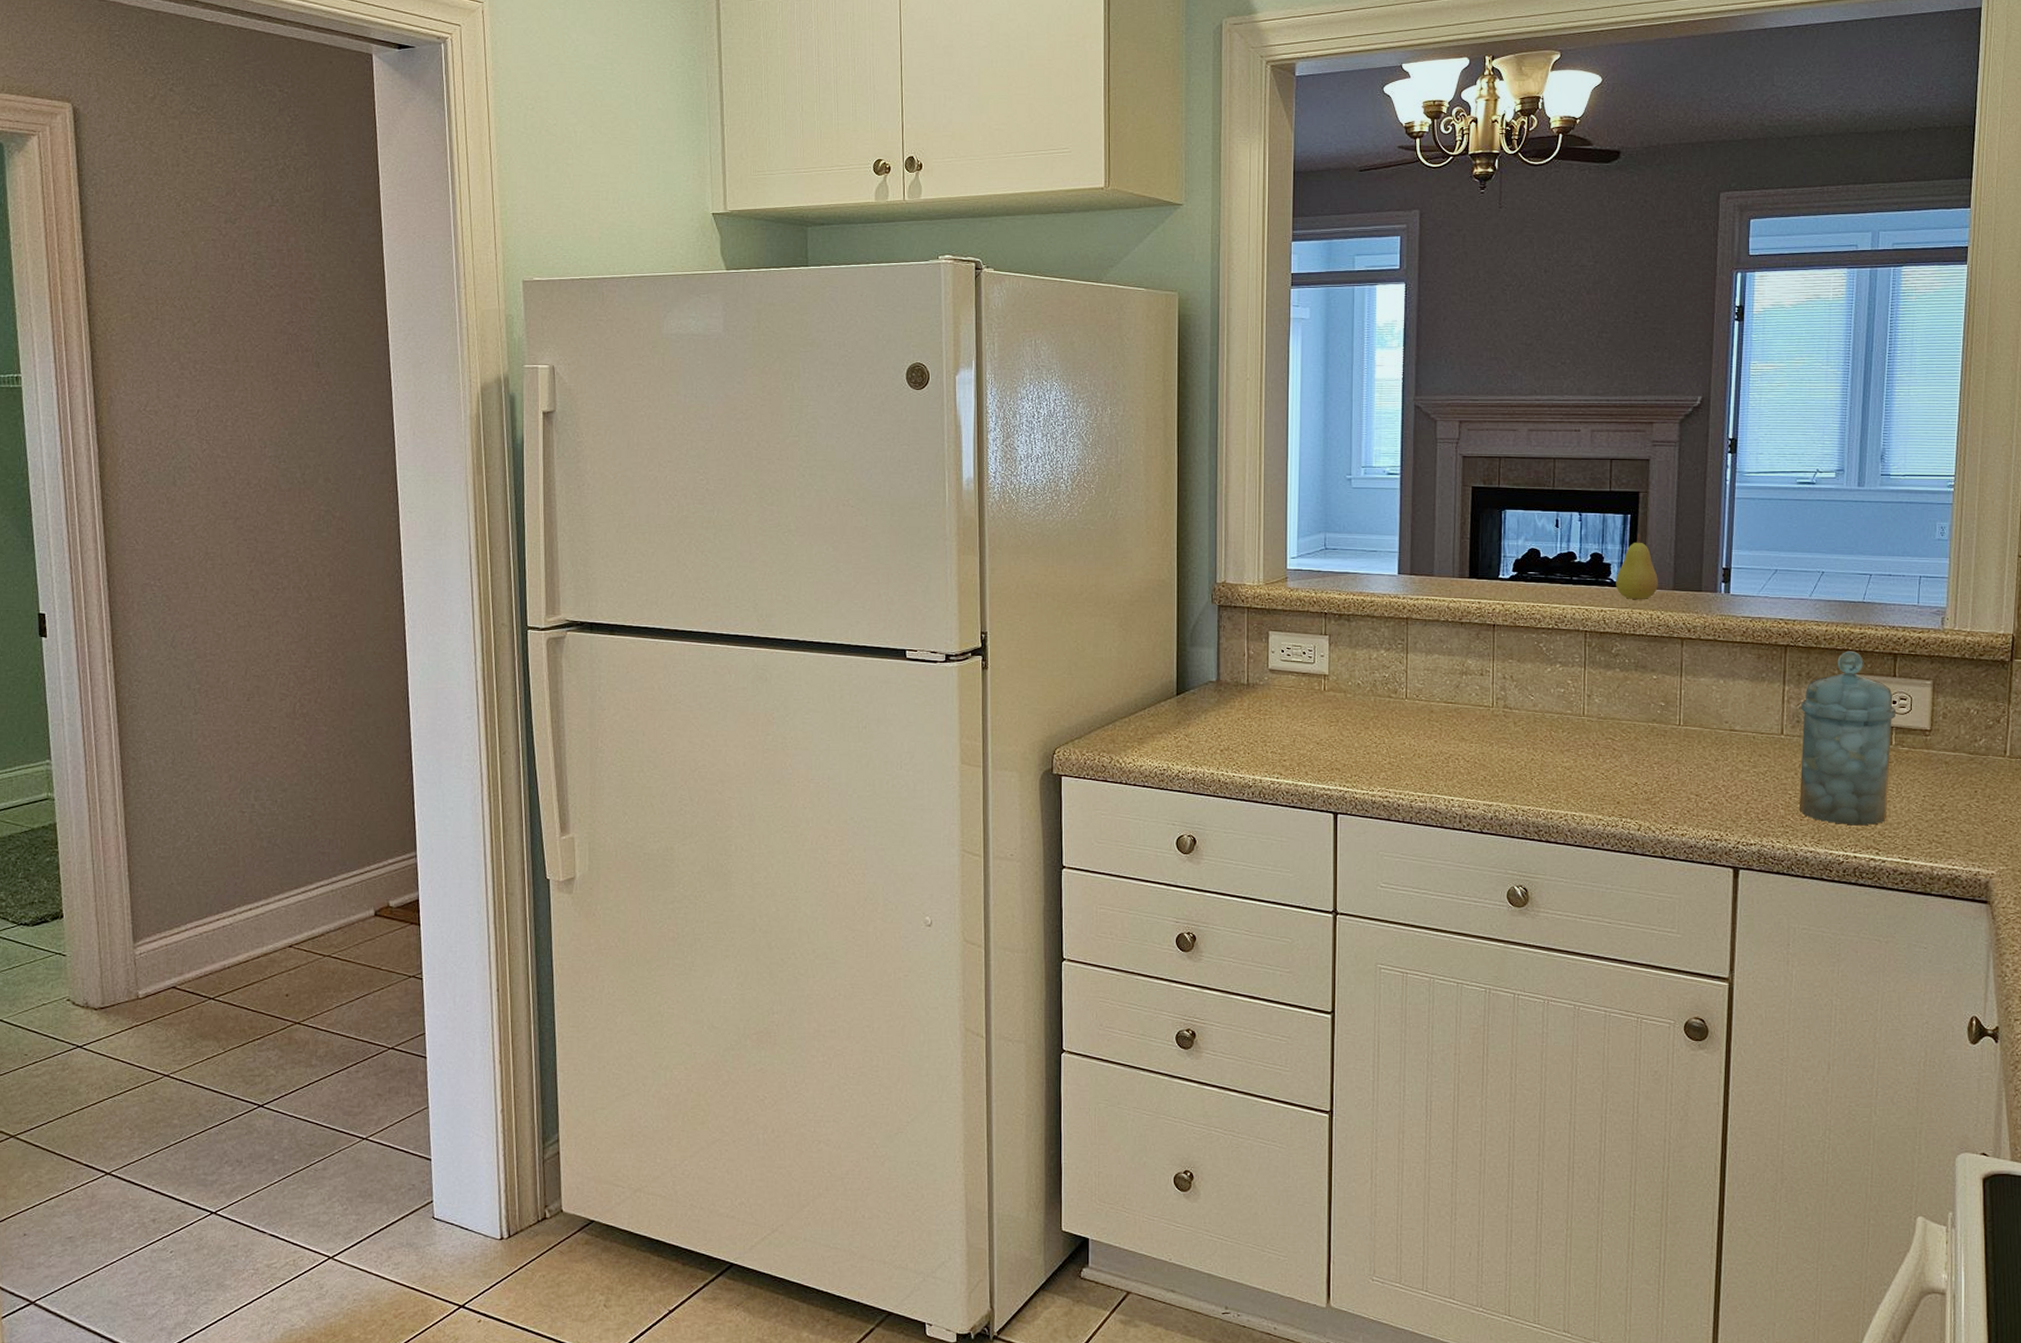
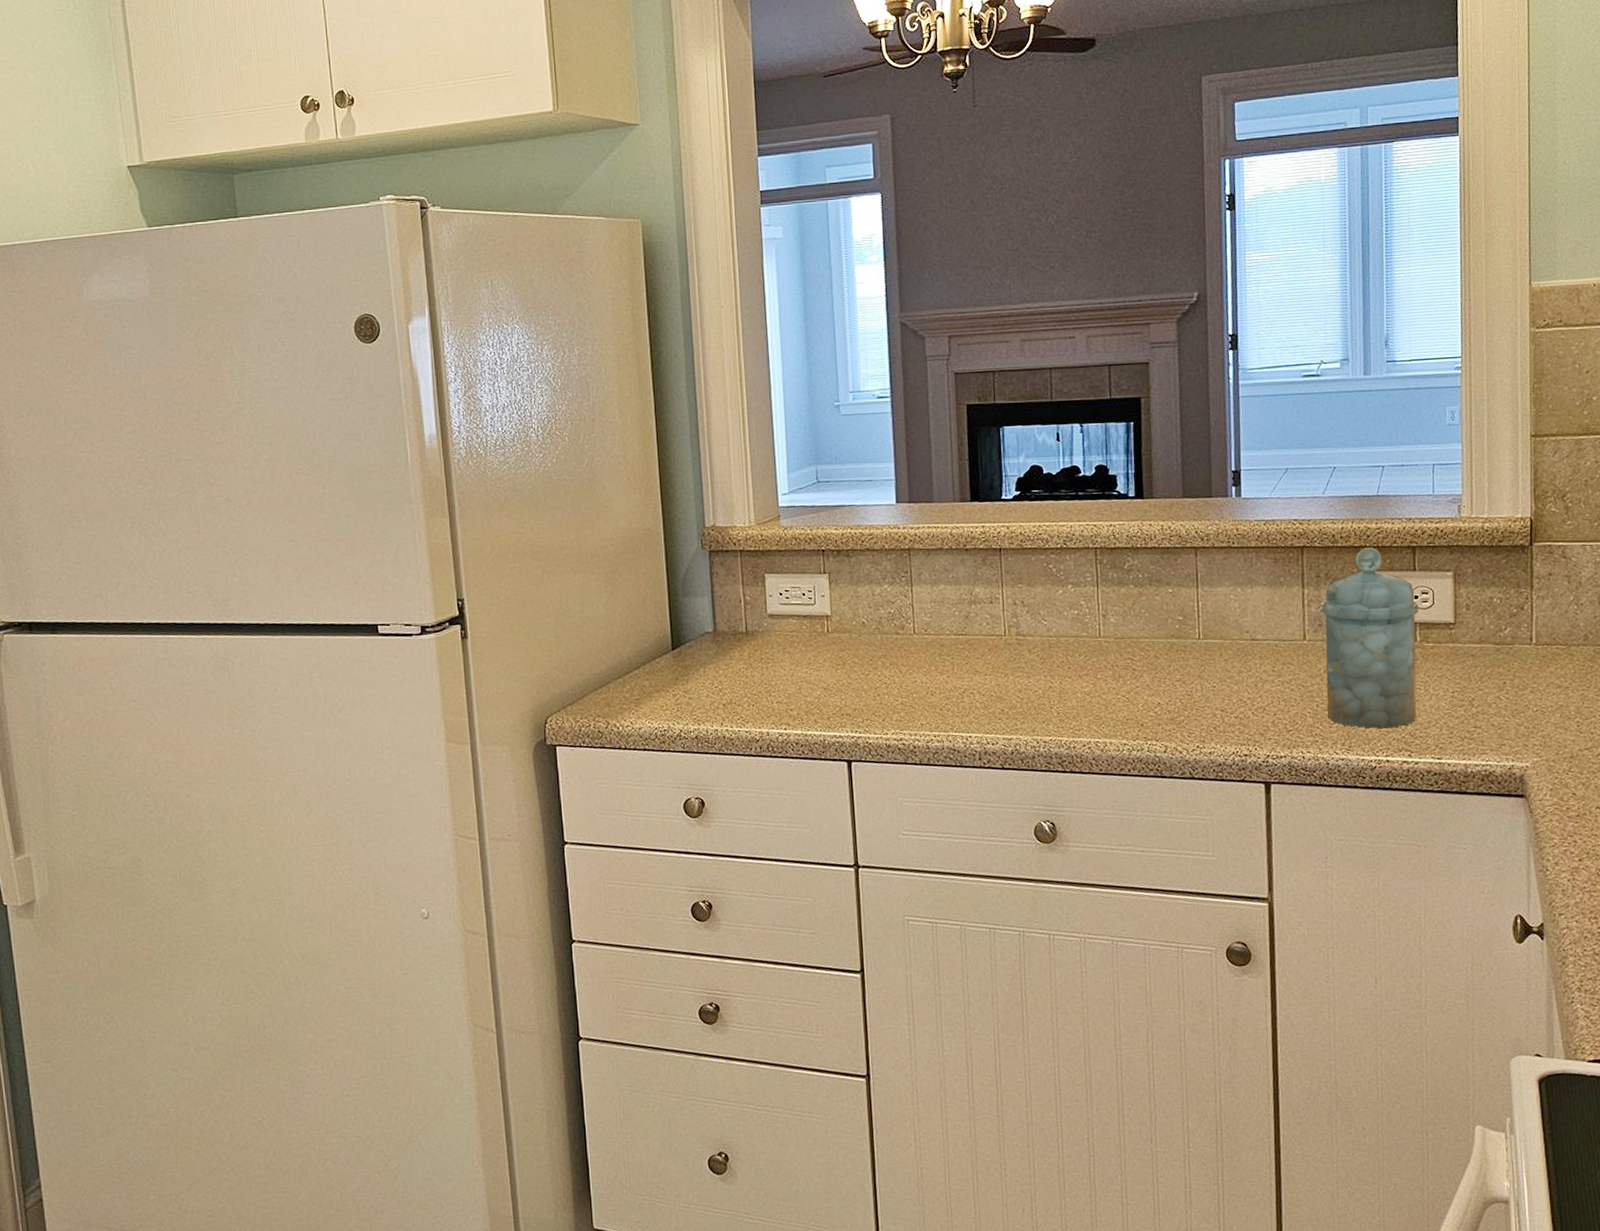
fruit: present [1616,534,1658,599] -> none [1123,441,1167,511]

